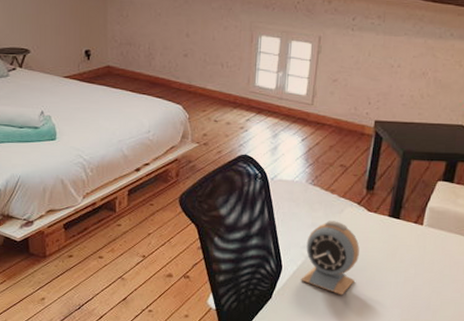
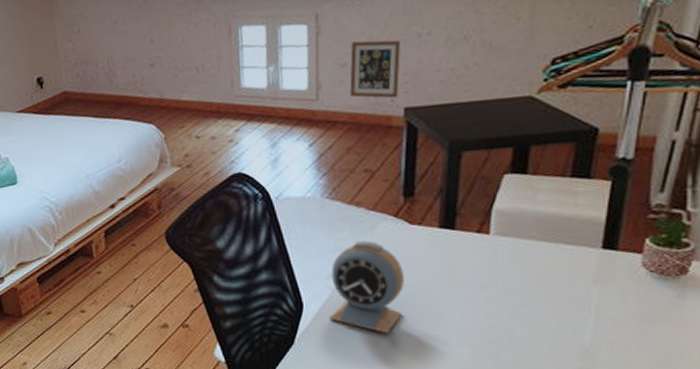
picture frame: none [337,63,379,112] -> present [350,39,401,99]

